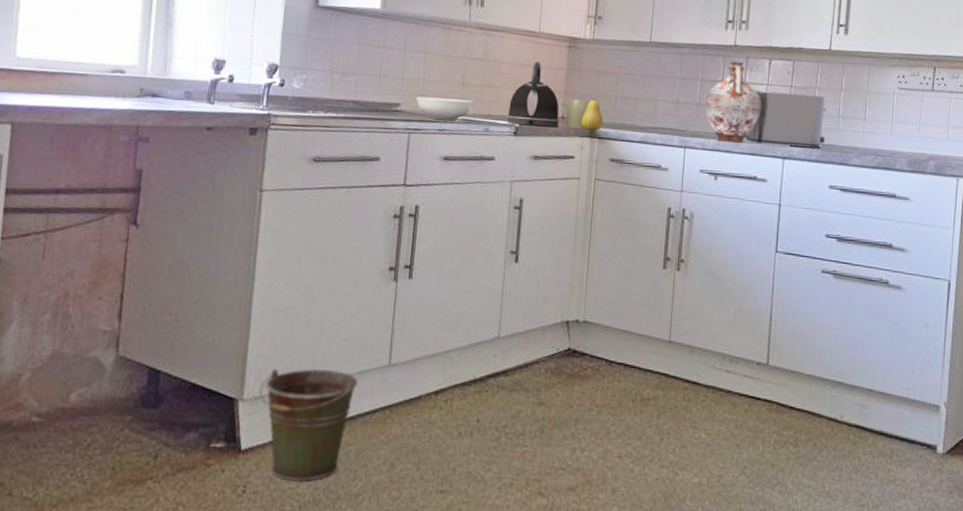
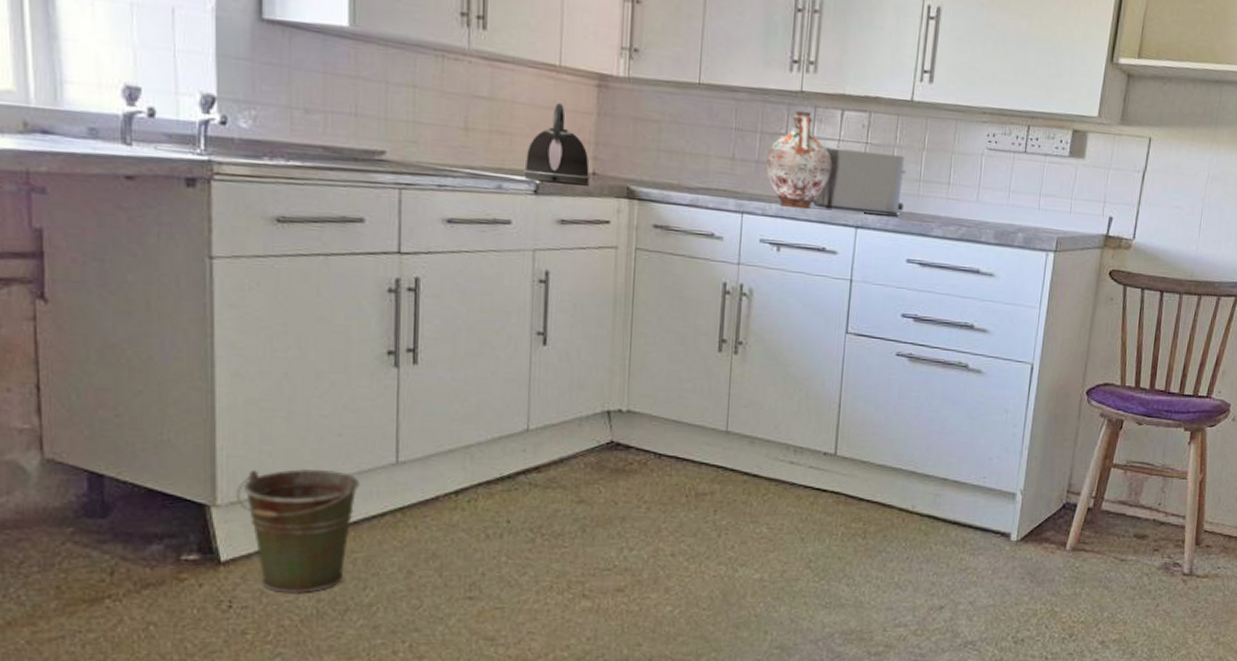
bowl: present [415,96,475,120] -> none [405,142,483,174]
mug: present [565,99,590,130] -> none [597,151,627,189]
fruit: present [581,98,604,131] -> none [616,151,645,191]

